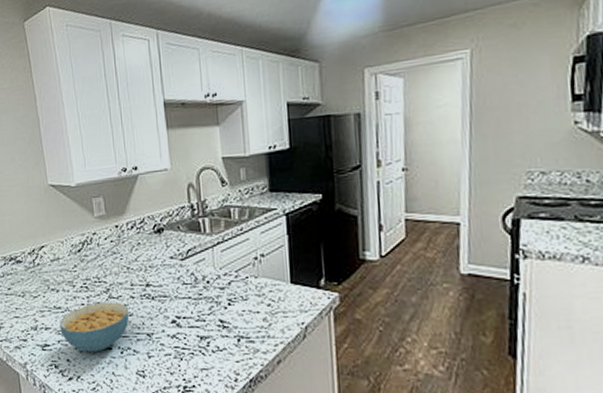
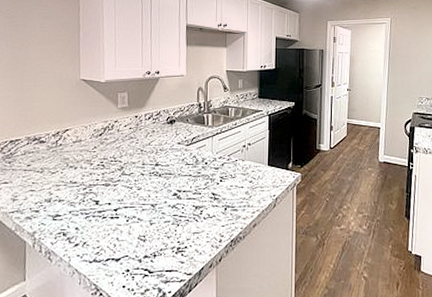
cereal bowl: present [60,302,129,352] -> none [73,178,138,221]

